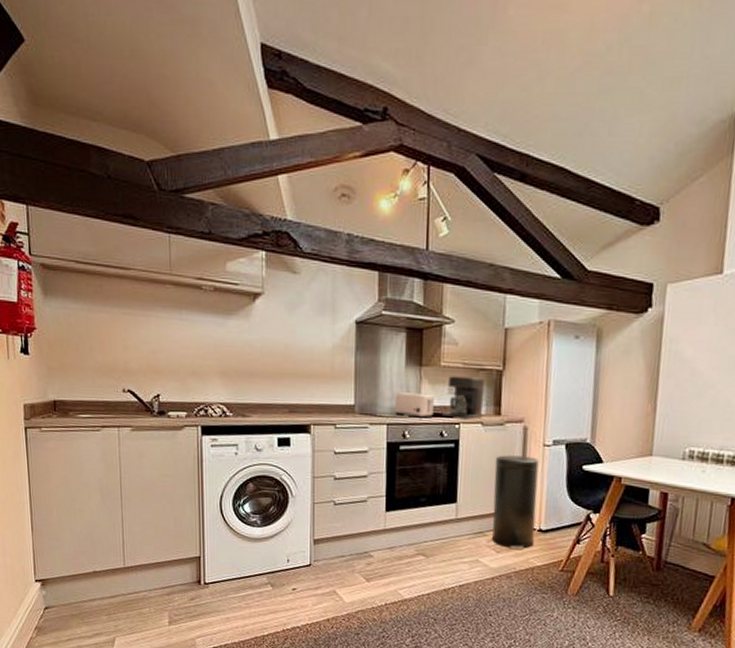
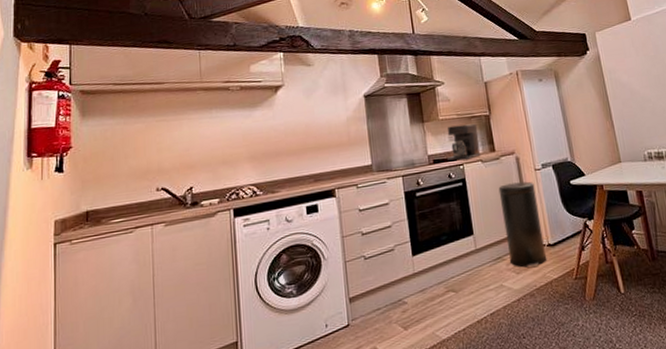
toaster: present [395,392,434,418] -> none [406,144,440,167]

